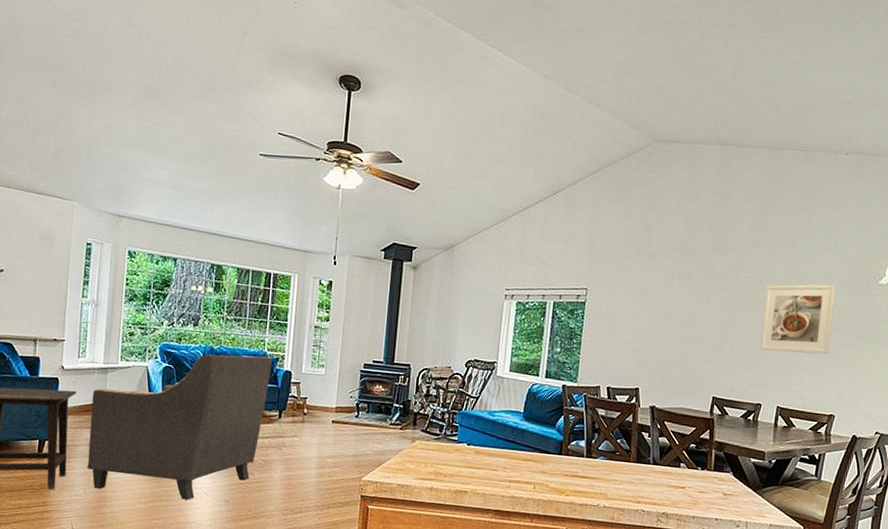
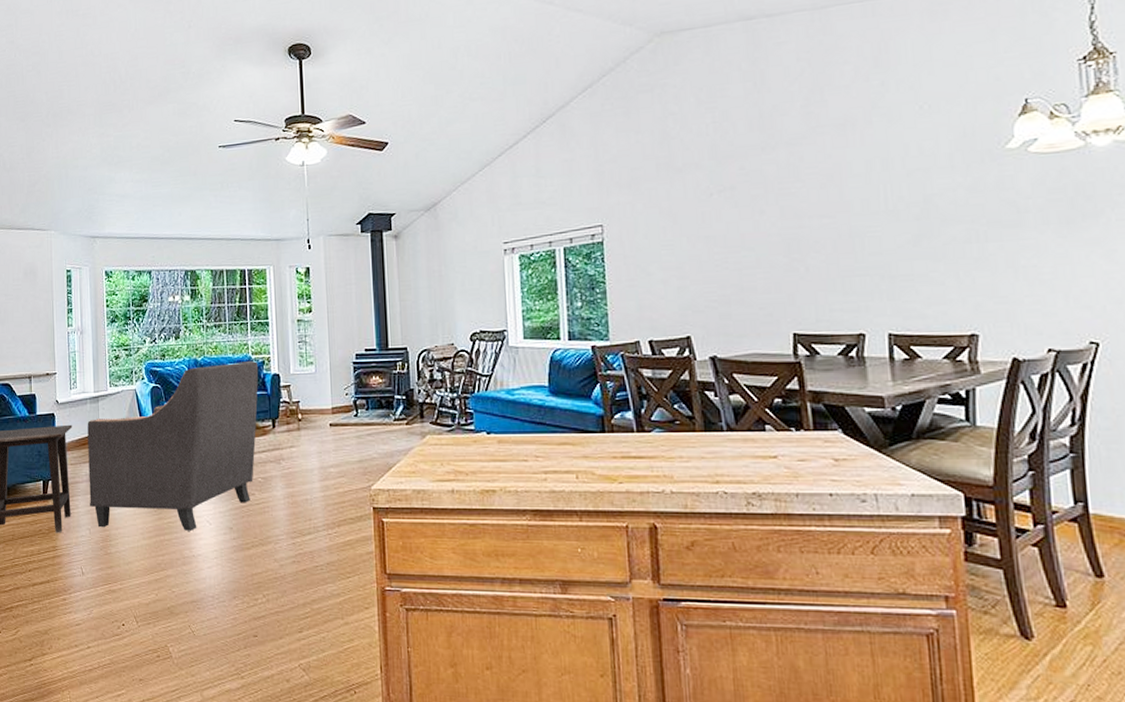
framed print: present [759,284,836,355] -> none [841,161,950,264]

